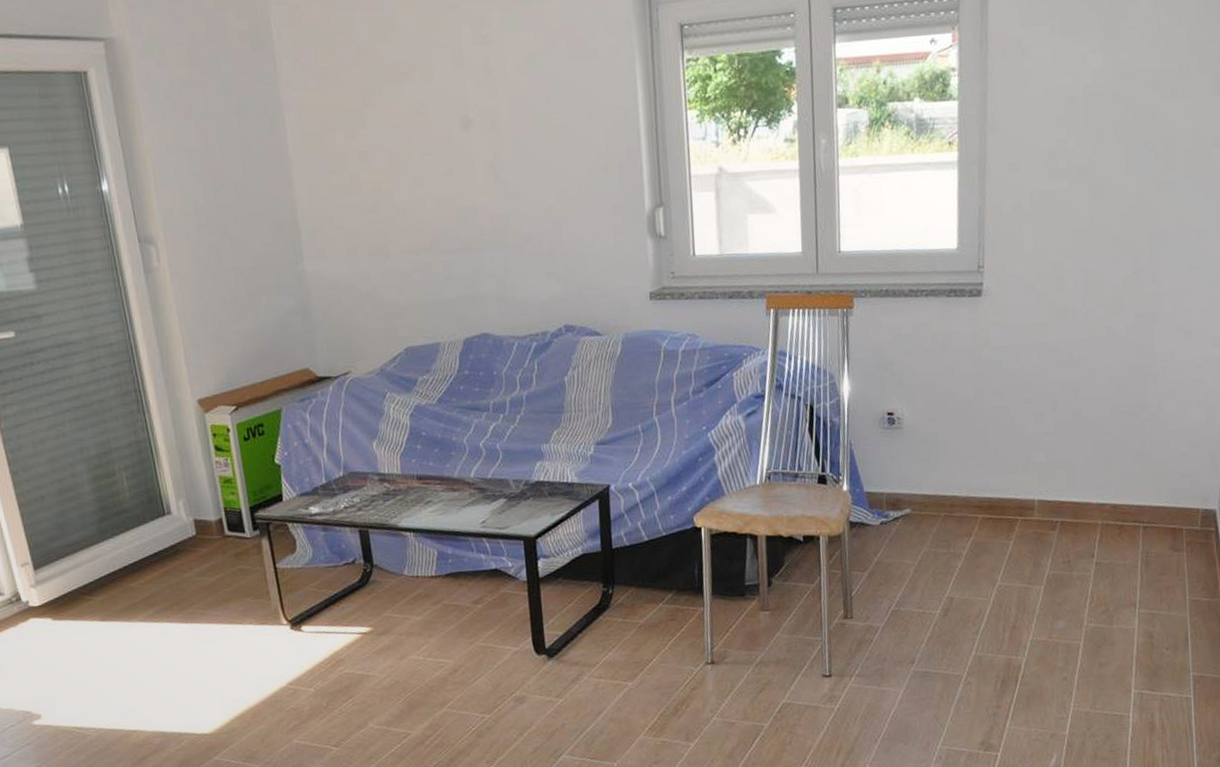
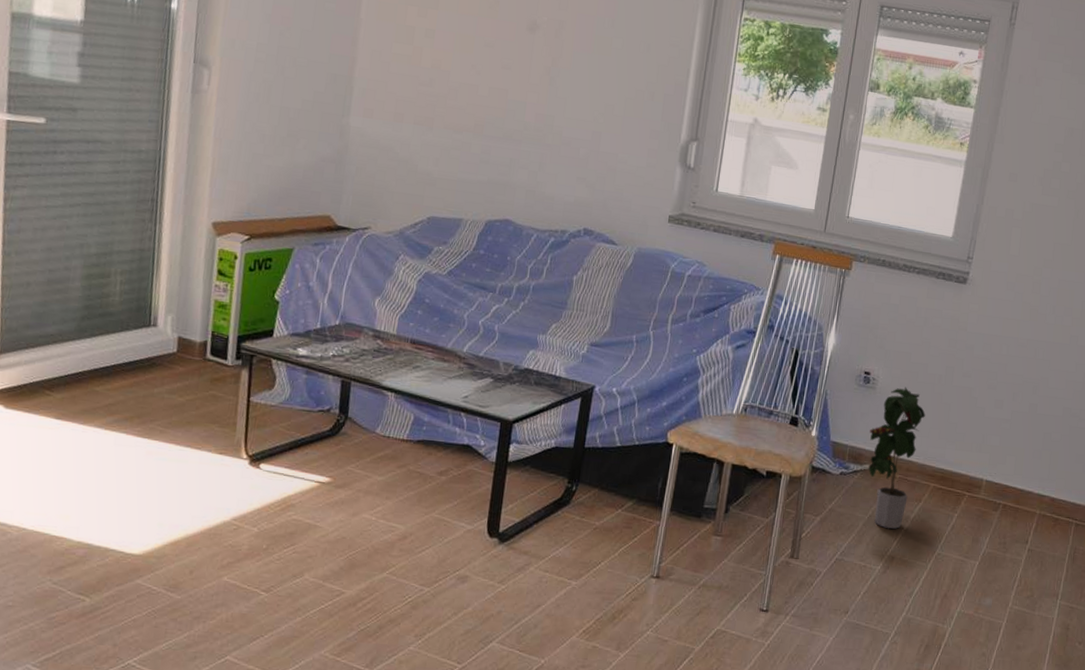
potted plant: none [904,420,961,570] -> present [868,387,926,529]

